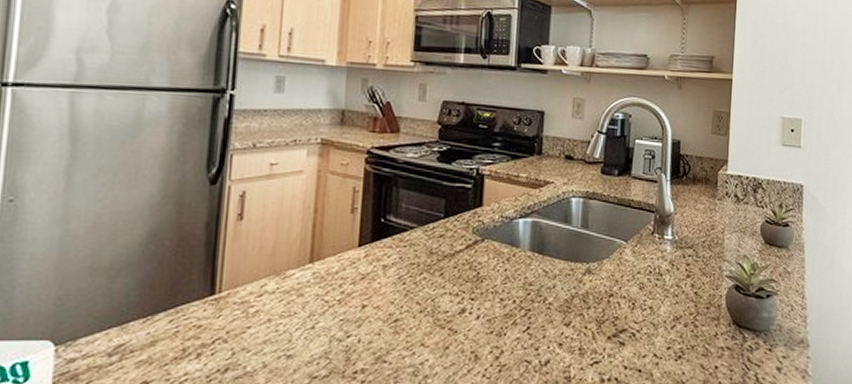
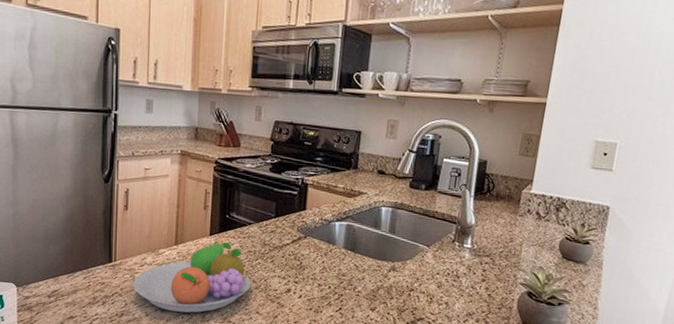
fruit bowl: none [245,253,414,356] -> present [133,241,251,313]

